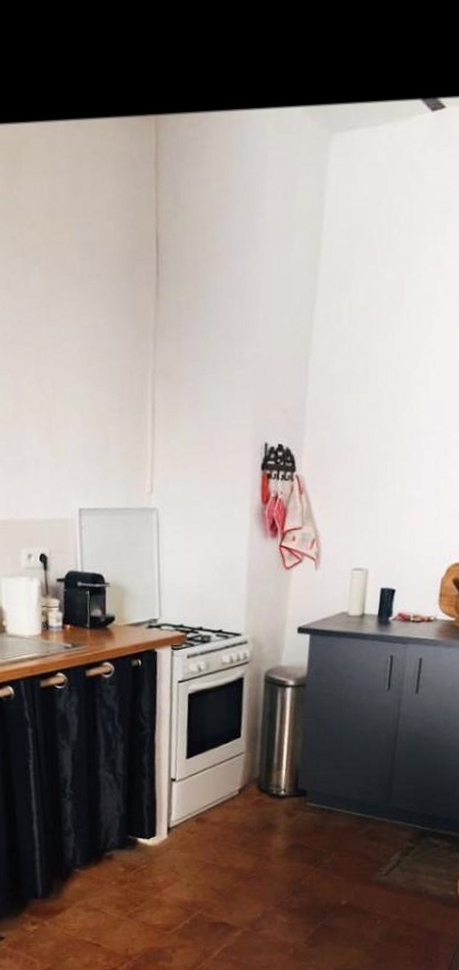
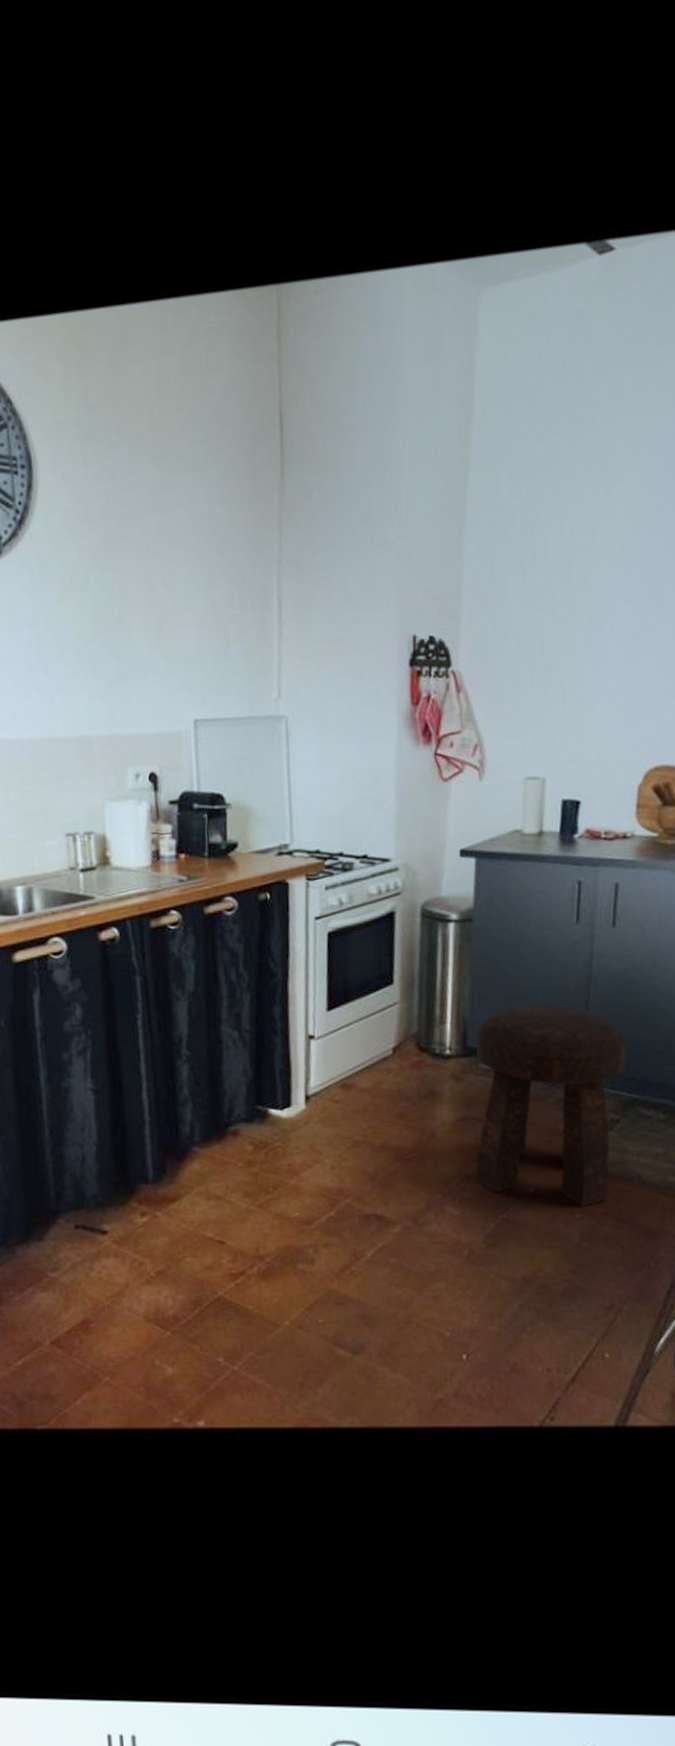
stool: none [301,754,422,915] -> present [475,1003,627,1207]

